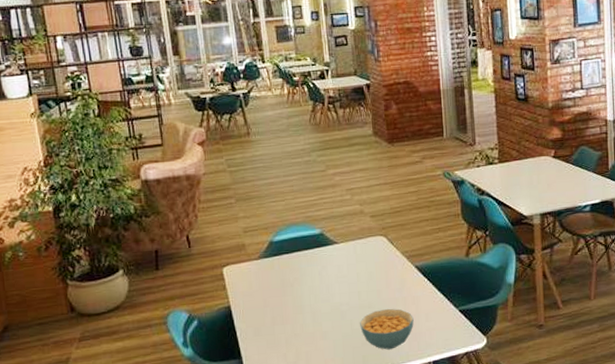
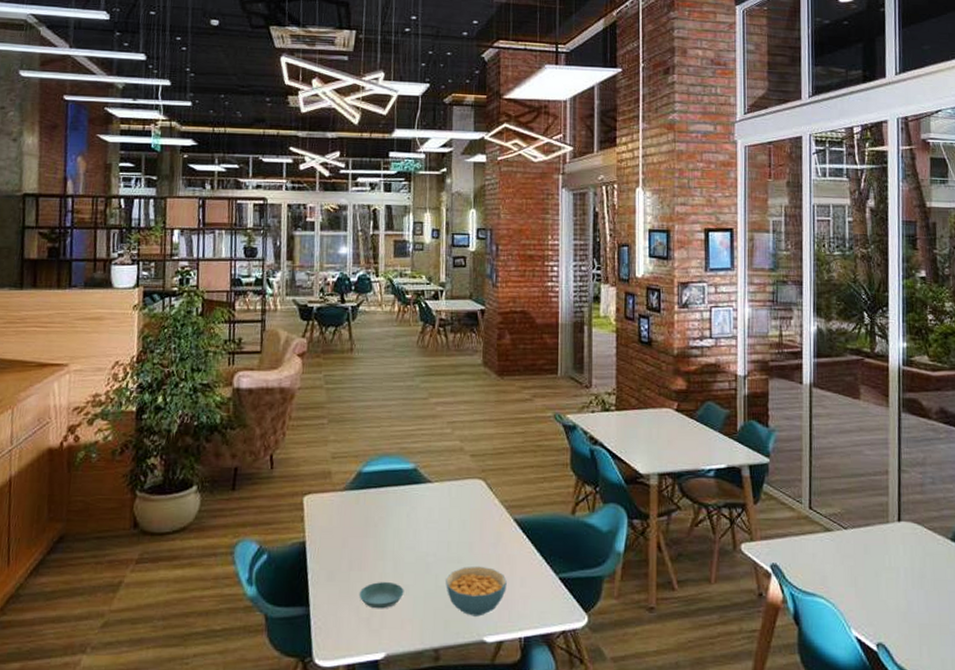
saucer: none [284,331,324,354] -> present [359,582,404,609]

